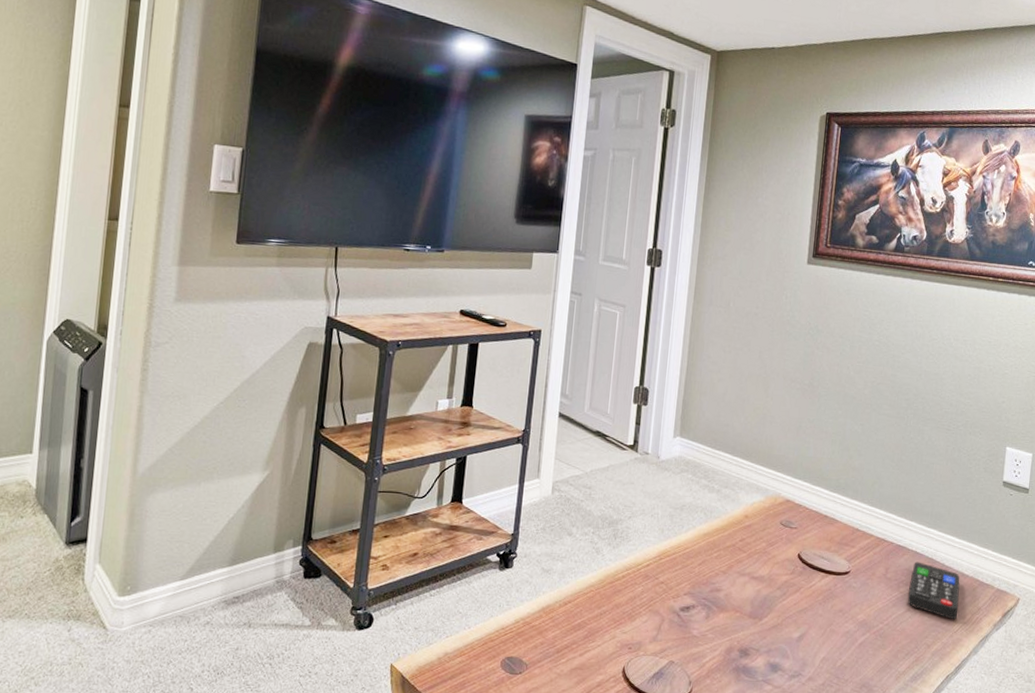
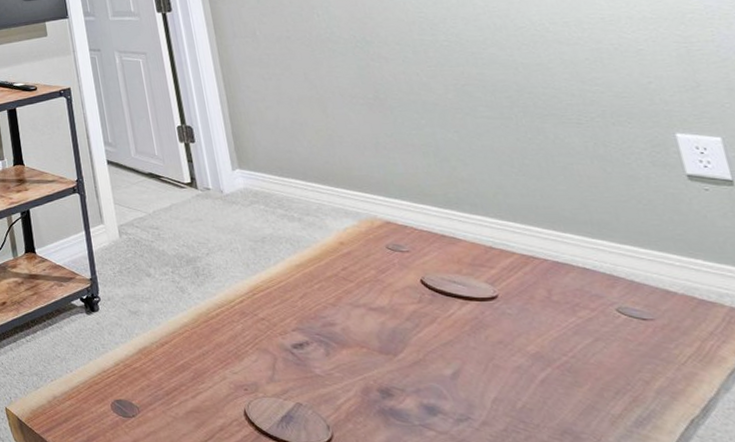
remote control: present [908,561,960,620] -> none [586,280,679,349]

